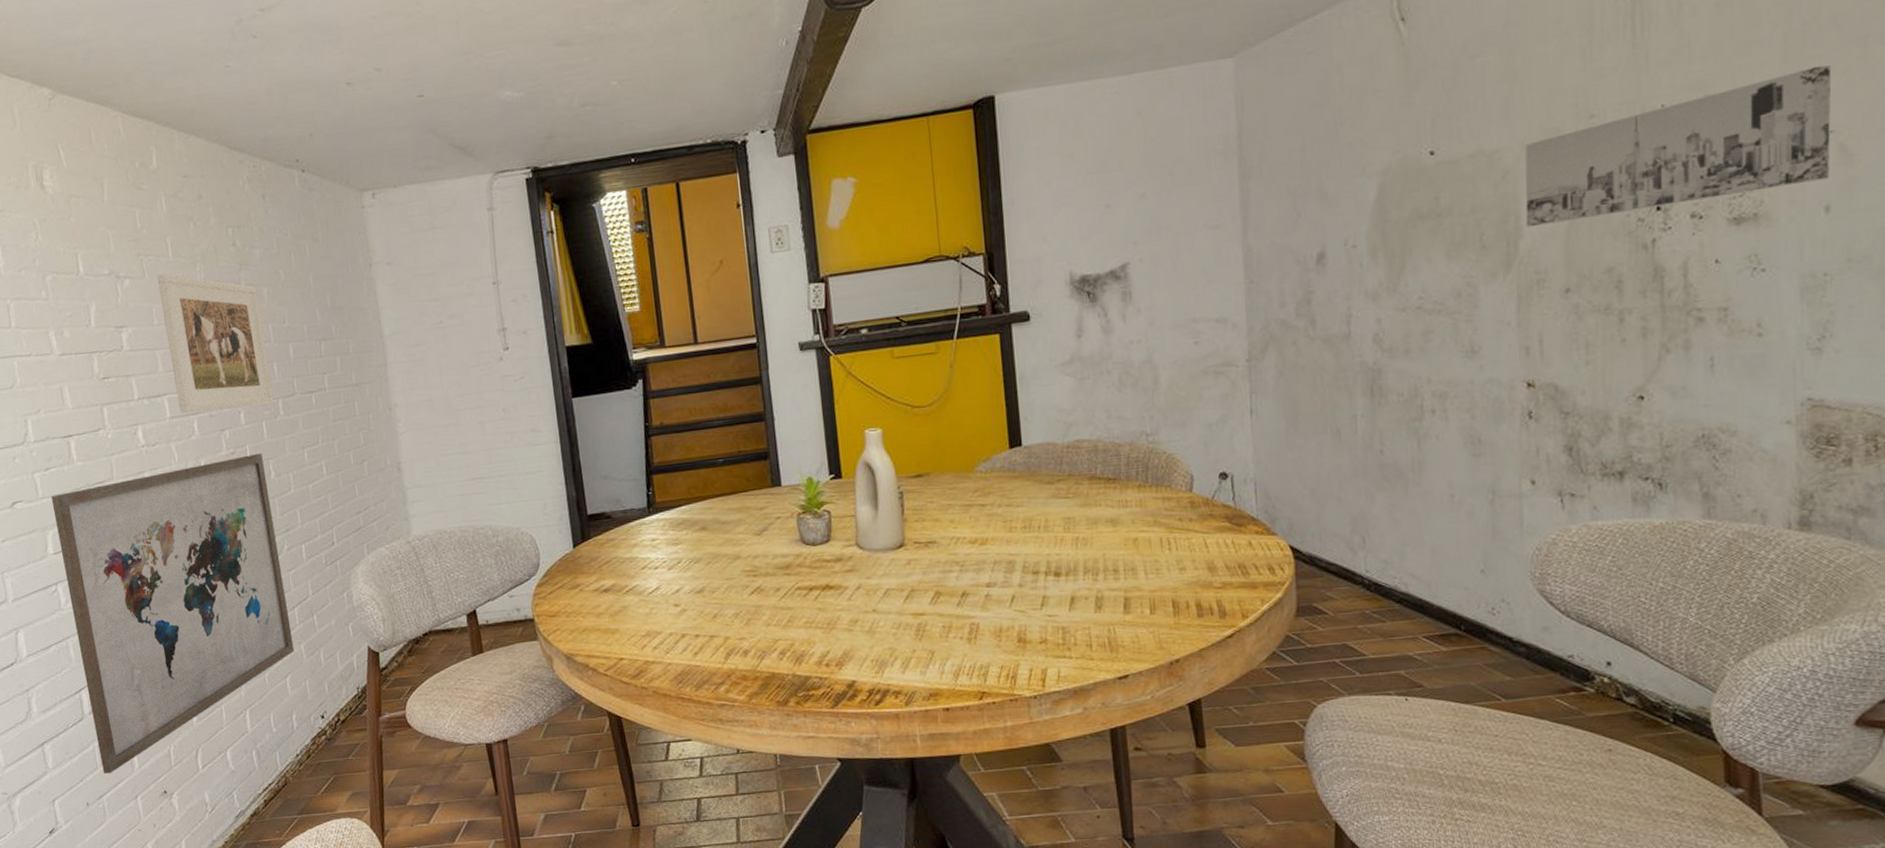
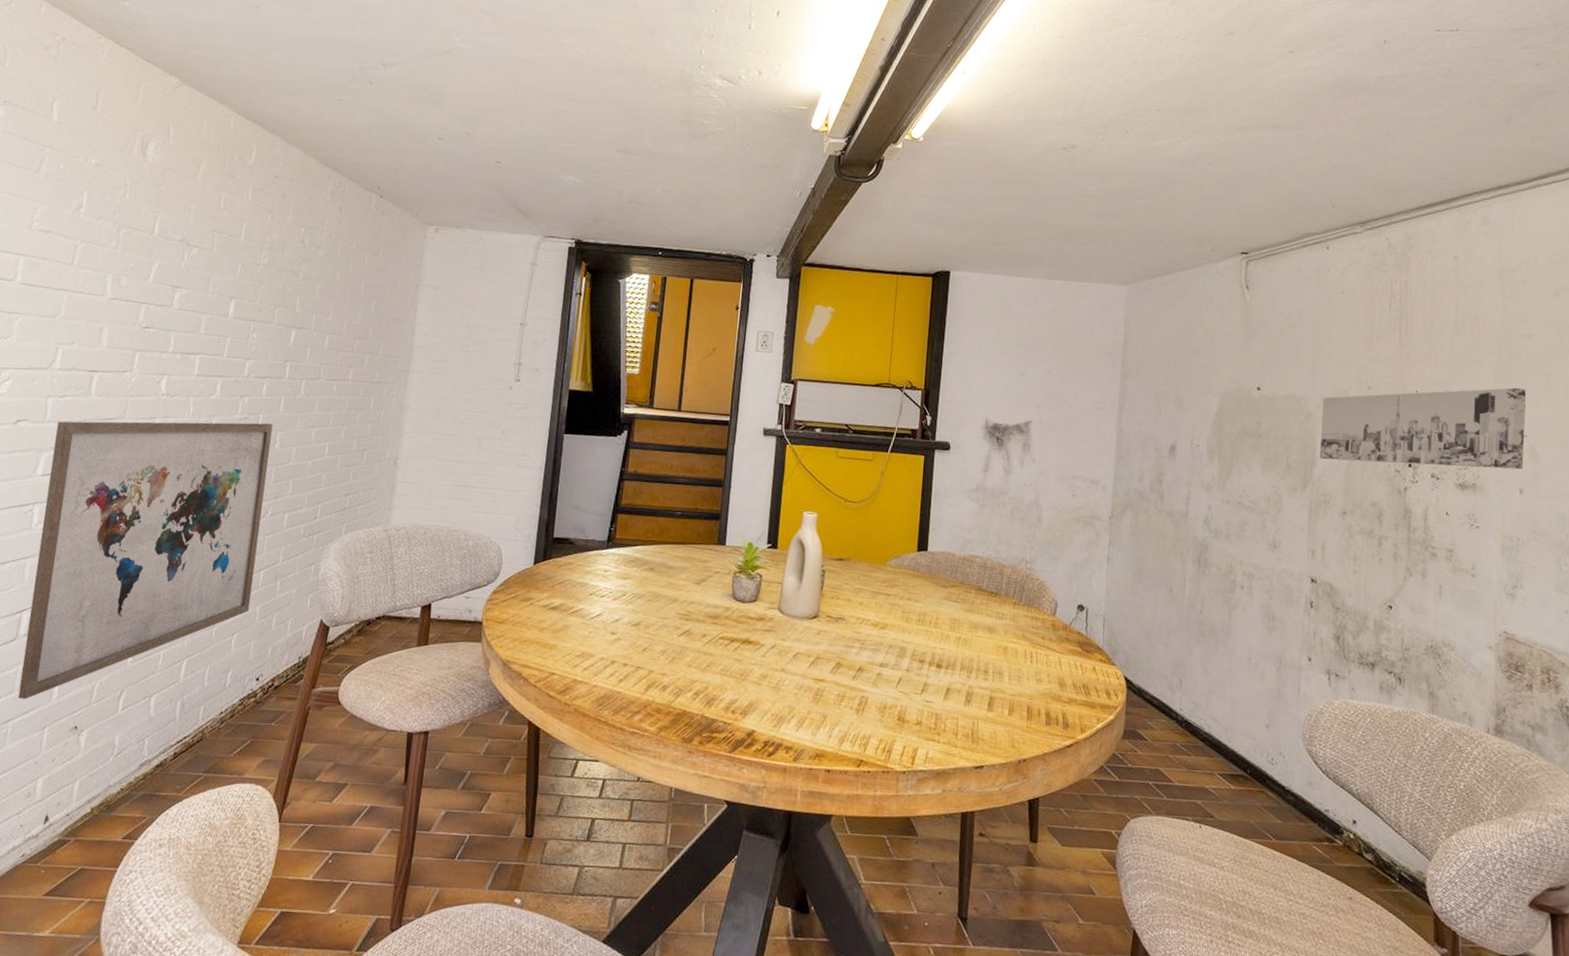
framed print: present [156,273,274,413] -> none [208,251,312,383]

